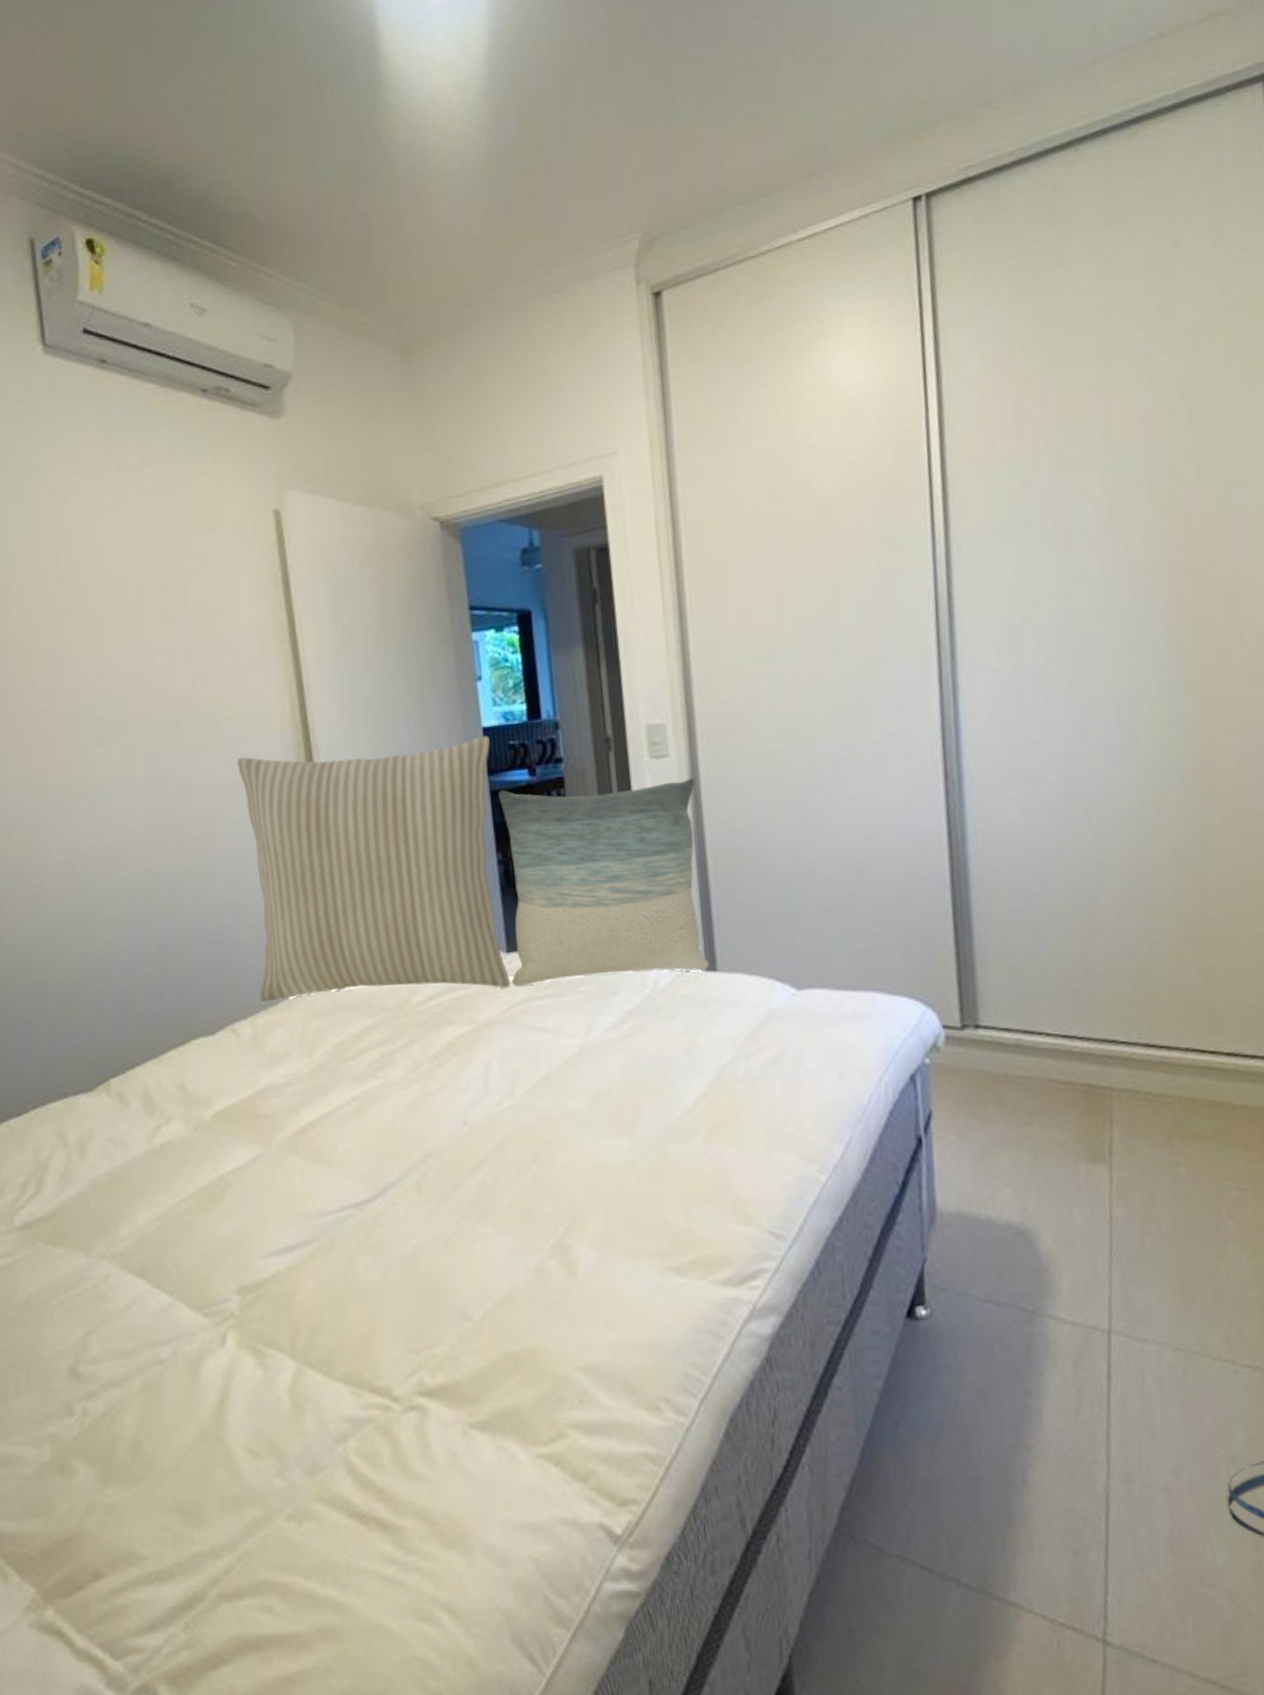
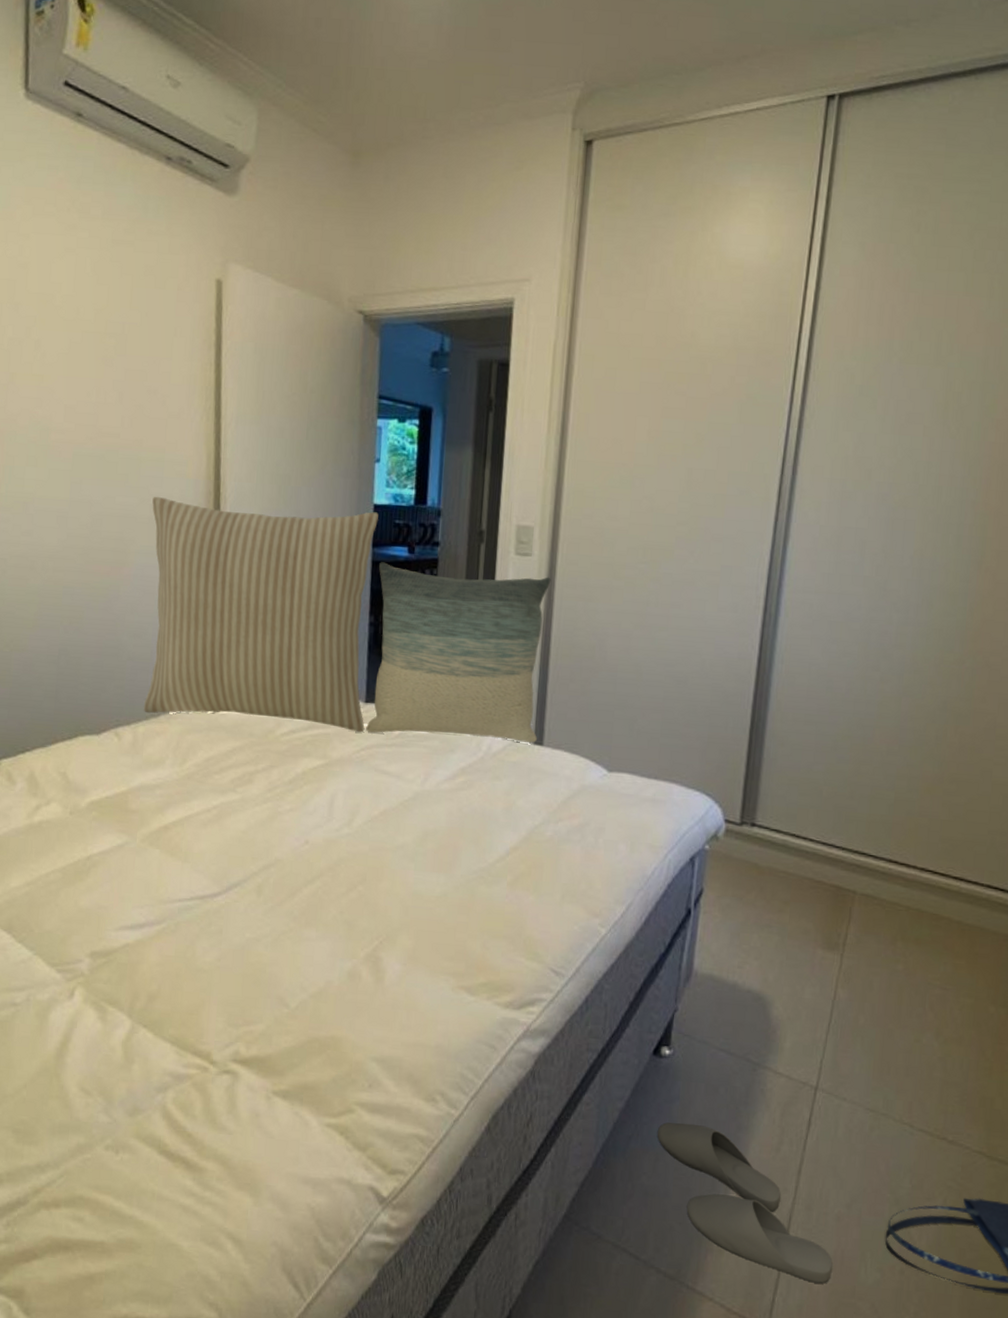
slippers: none [928,1395,1171,1574] -> present [657,1122,833,1284]

